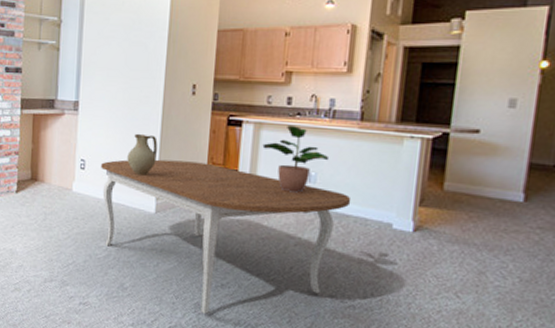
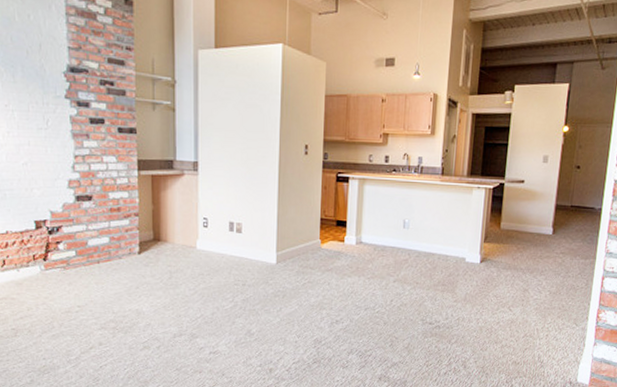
dining table: present [101,159,351,314] -> none [224,214,436,347]
ceramic jug: present [127,133,158,176] -> none [248,191,275,230]
potted plant: present [262,126,330,193] -> none [366,181,419,238]

